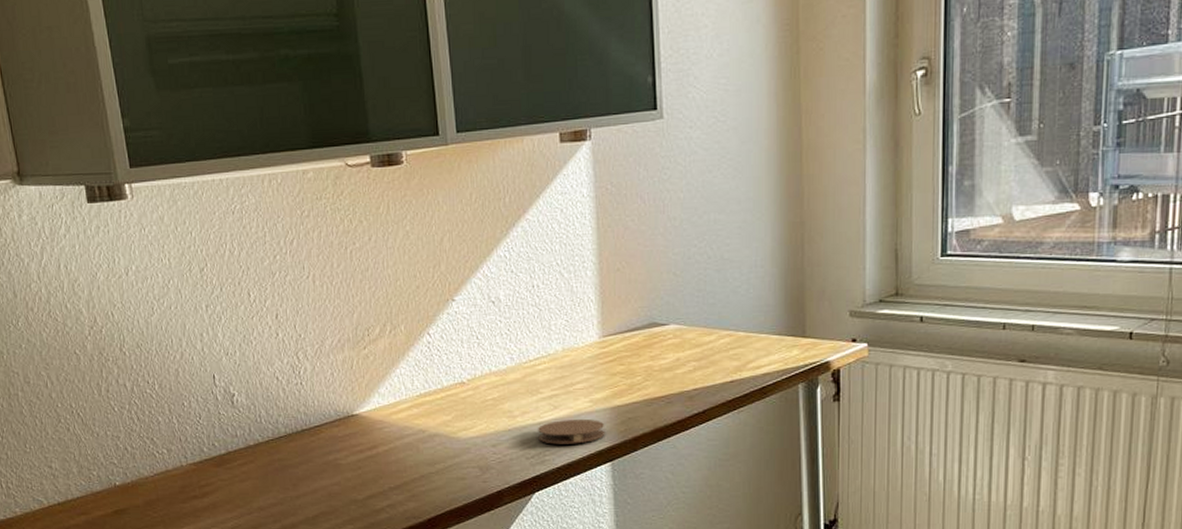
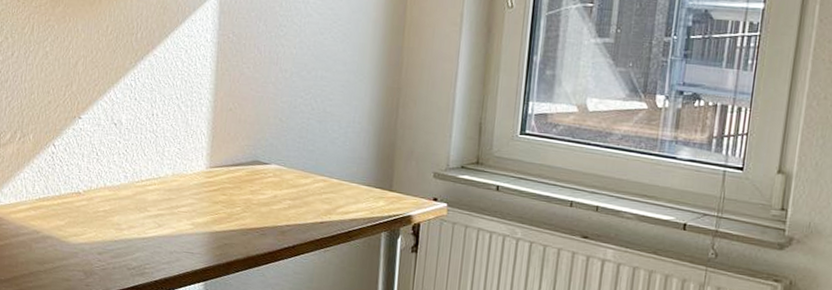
coaster: present [538,418,605,445] -> none [141,238,202,262]

